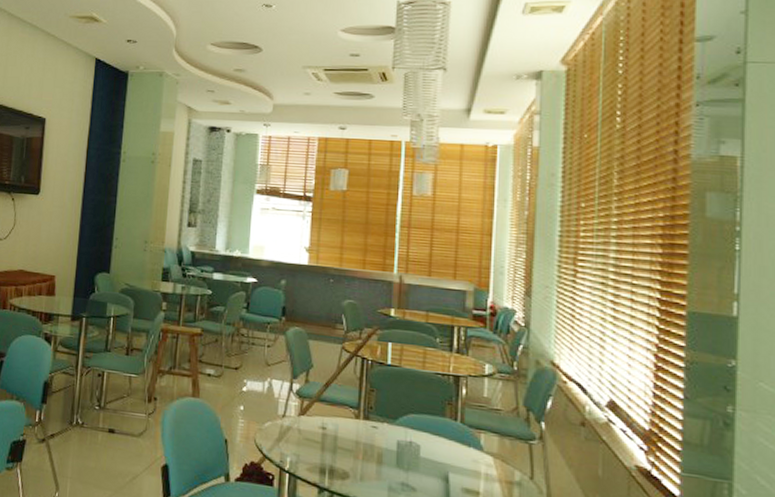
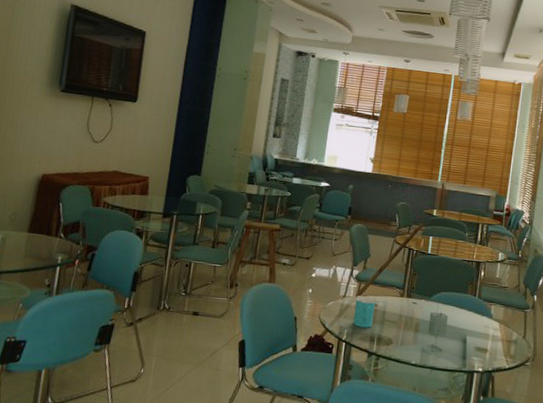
cup: none [297,417,324,457] -> present [353,297,376,328]

